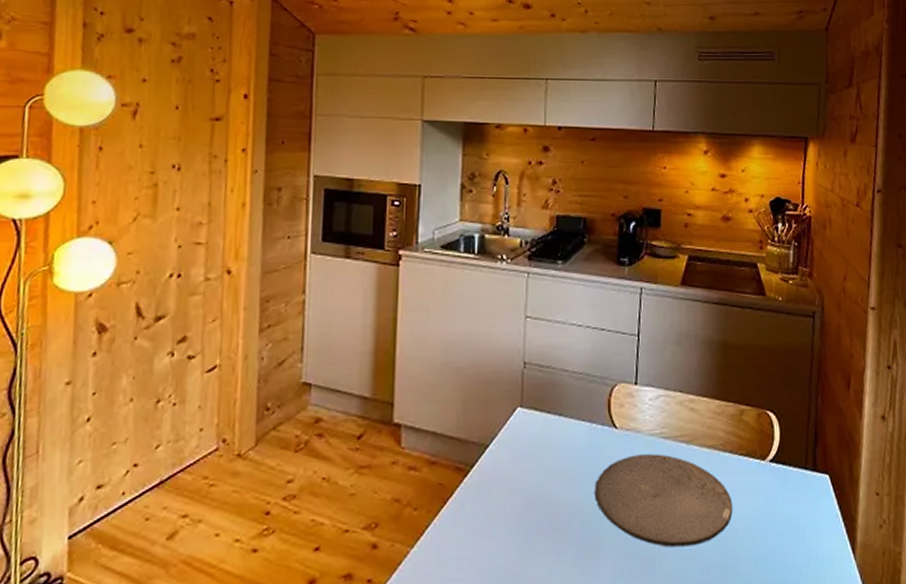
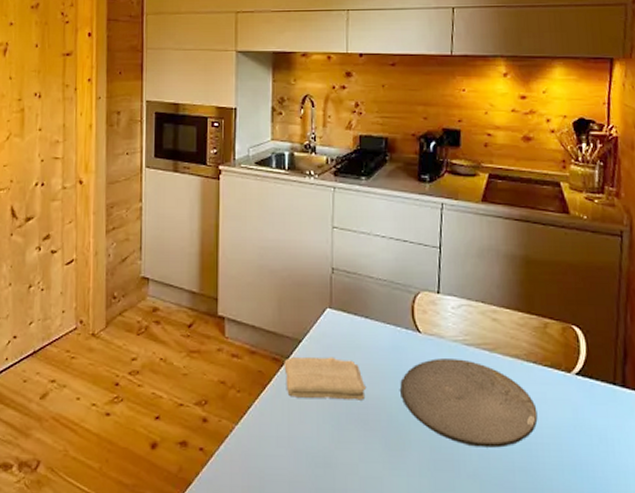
washcloth: none [468,461,559,511] -> present [284,356,367,400]

